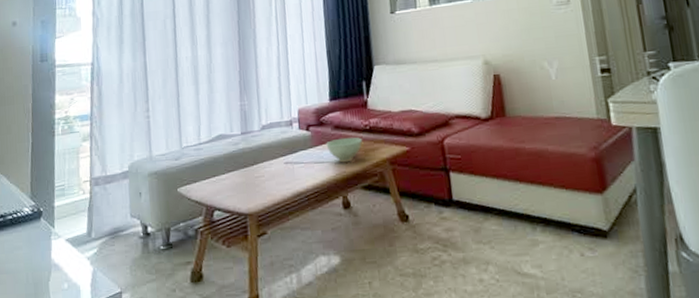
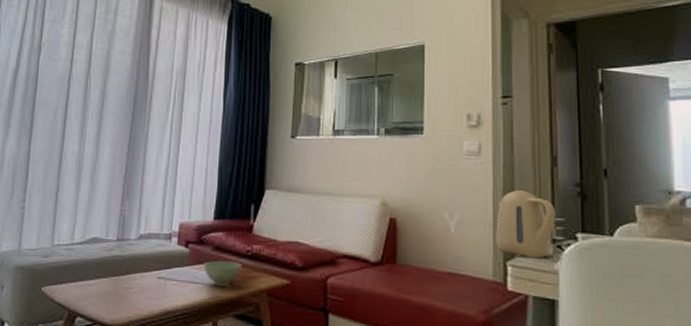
kettle: none [591,30,647,93] -> present [496,190,555,258]

